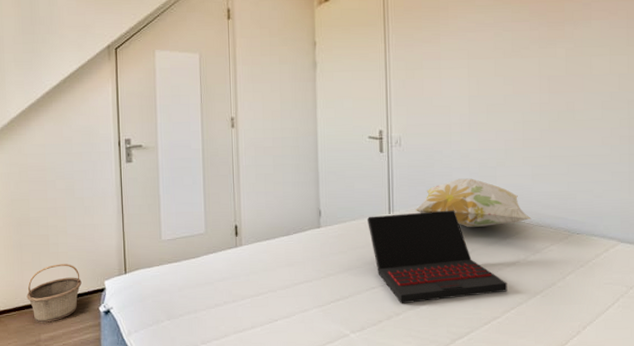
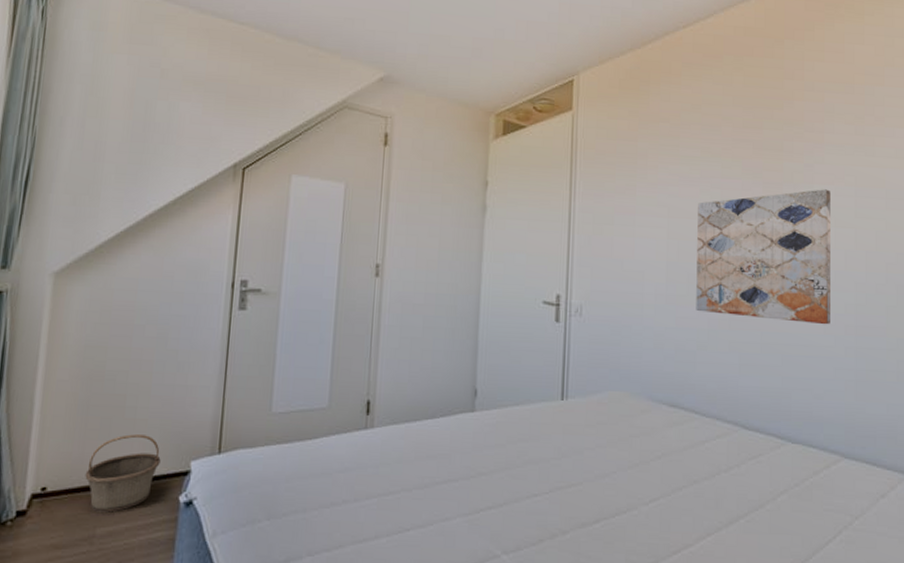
laptop: present [366,210,508,304] -> none [533,401,704,520]
decorative pillow: present [415,178,532,228] -> none [594,362,737,426]
wall art: none [493,23,607,138] -> present [696,189,831,325]

